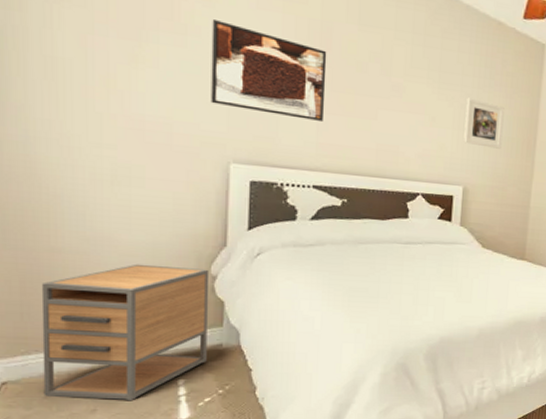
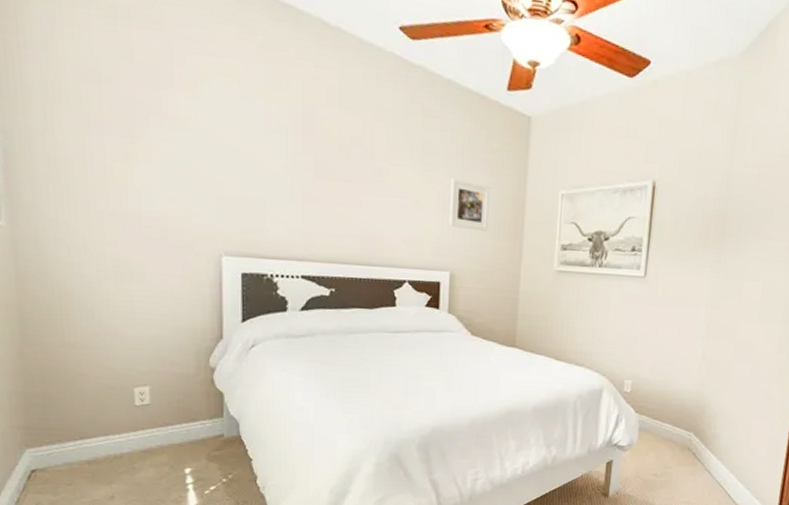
nightstand: present [41,263,210,401] -> none [59,357,210,489]
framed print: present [211,19,327,121] -> none [198,112,310,210]

